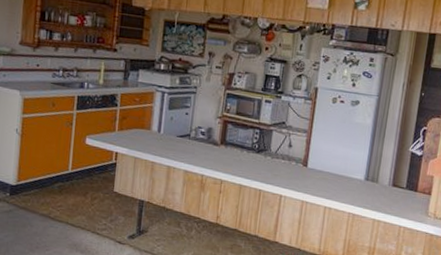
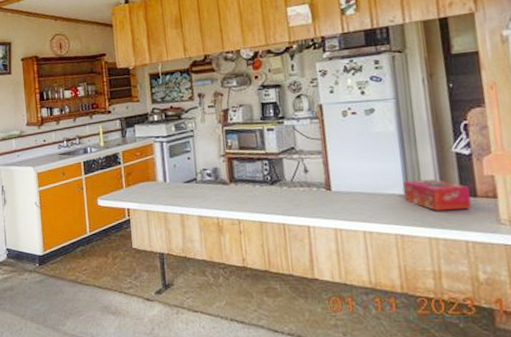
tissue box: none [364,169,413,200] -> present [403,179,471,211]

